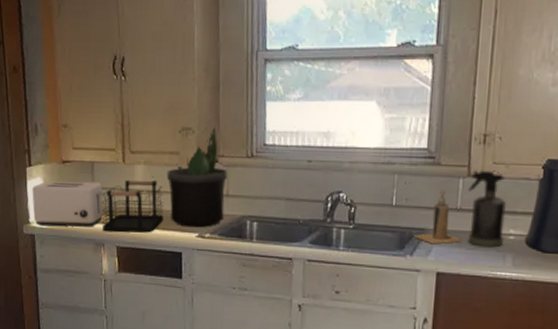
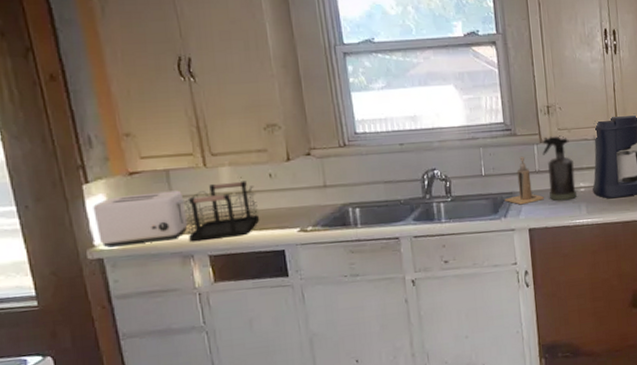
planter: present [166,127,228,227] -> none [256,121,324,223]

